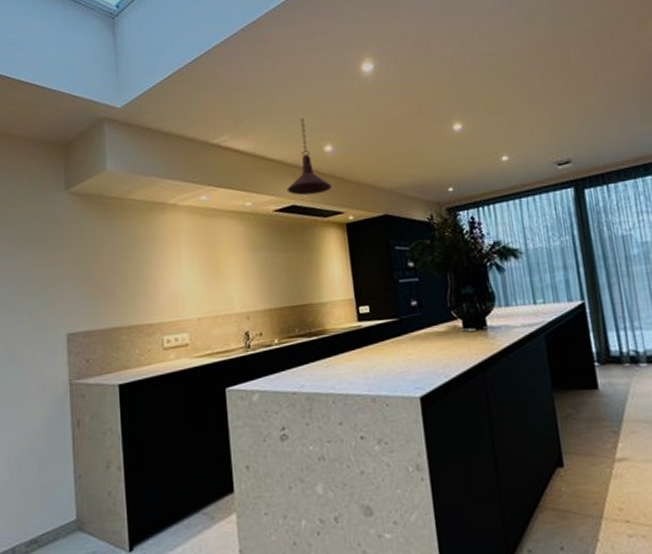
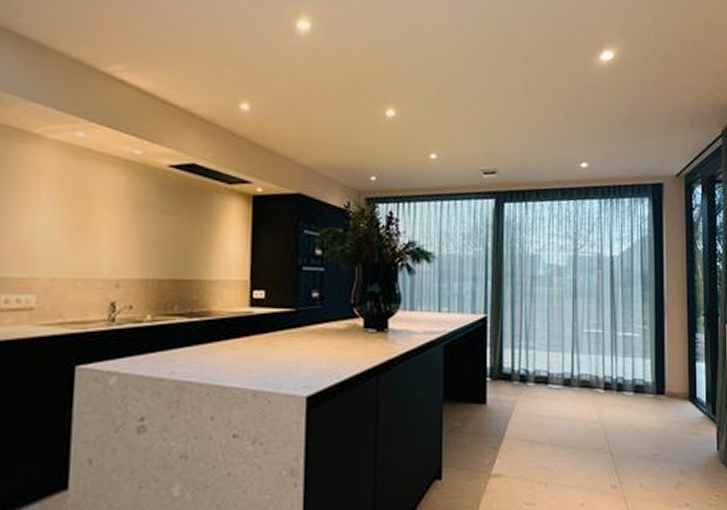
pendant light: present [286,118,332,196] -> none [188,65,243,157]

